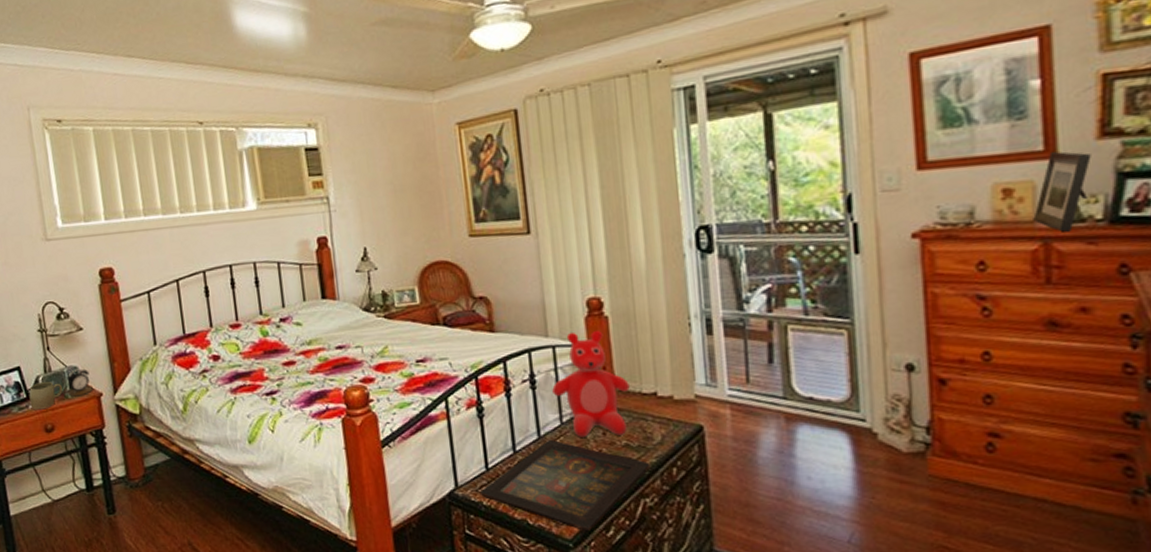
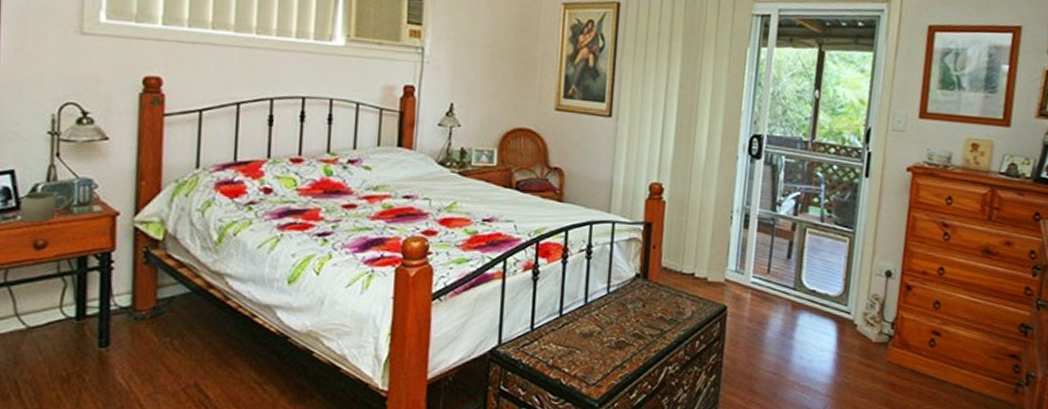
alarm clock: present [66,368,93,397] -> none [72,182,108,213]
icon panel: present [479,440,650,532] -> none [520,307,678,394]
teddy bear: present [552,330,630,437] -> none [605,212,673,308]
picture frame: present [1033,151,1091,232] -> none [988,122,1031,183]

